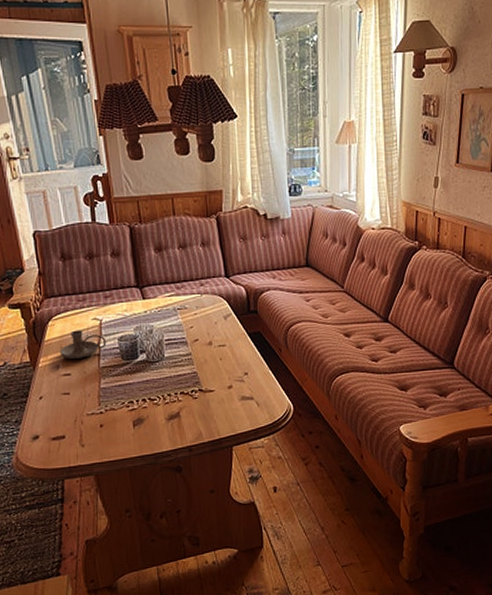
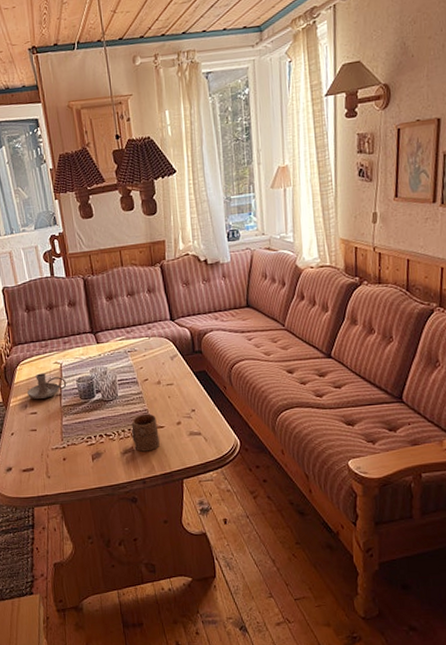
cup: none [178,376,209,417] -> present [131,413,160,452]

